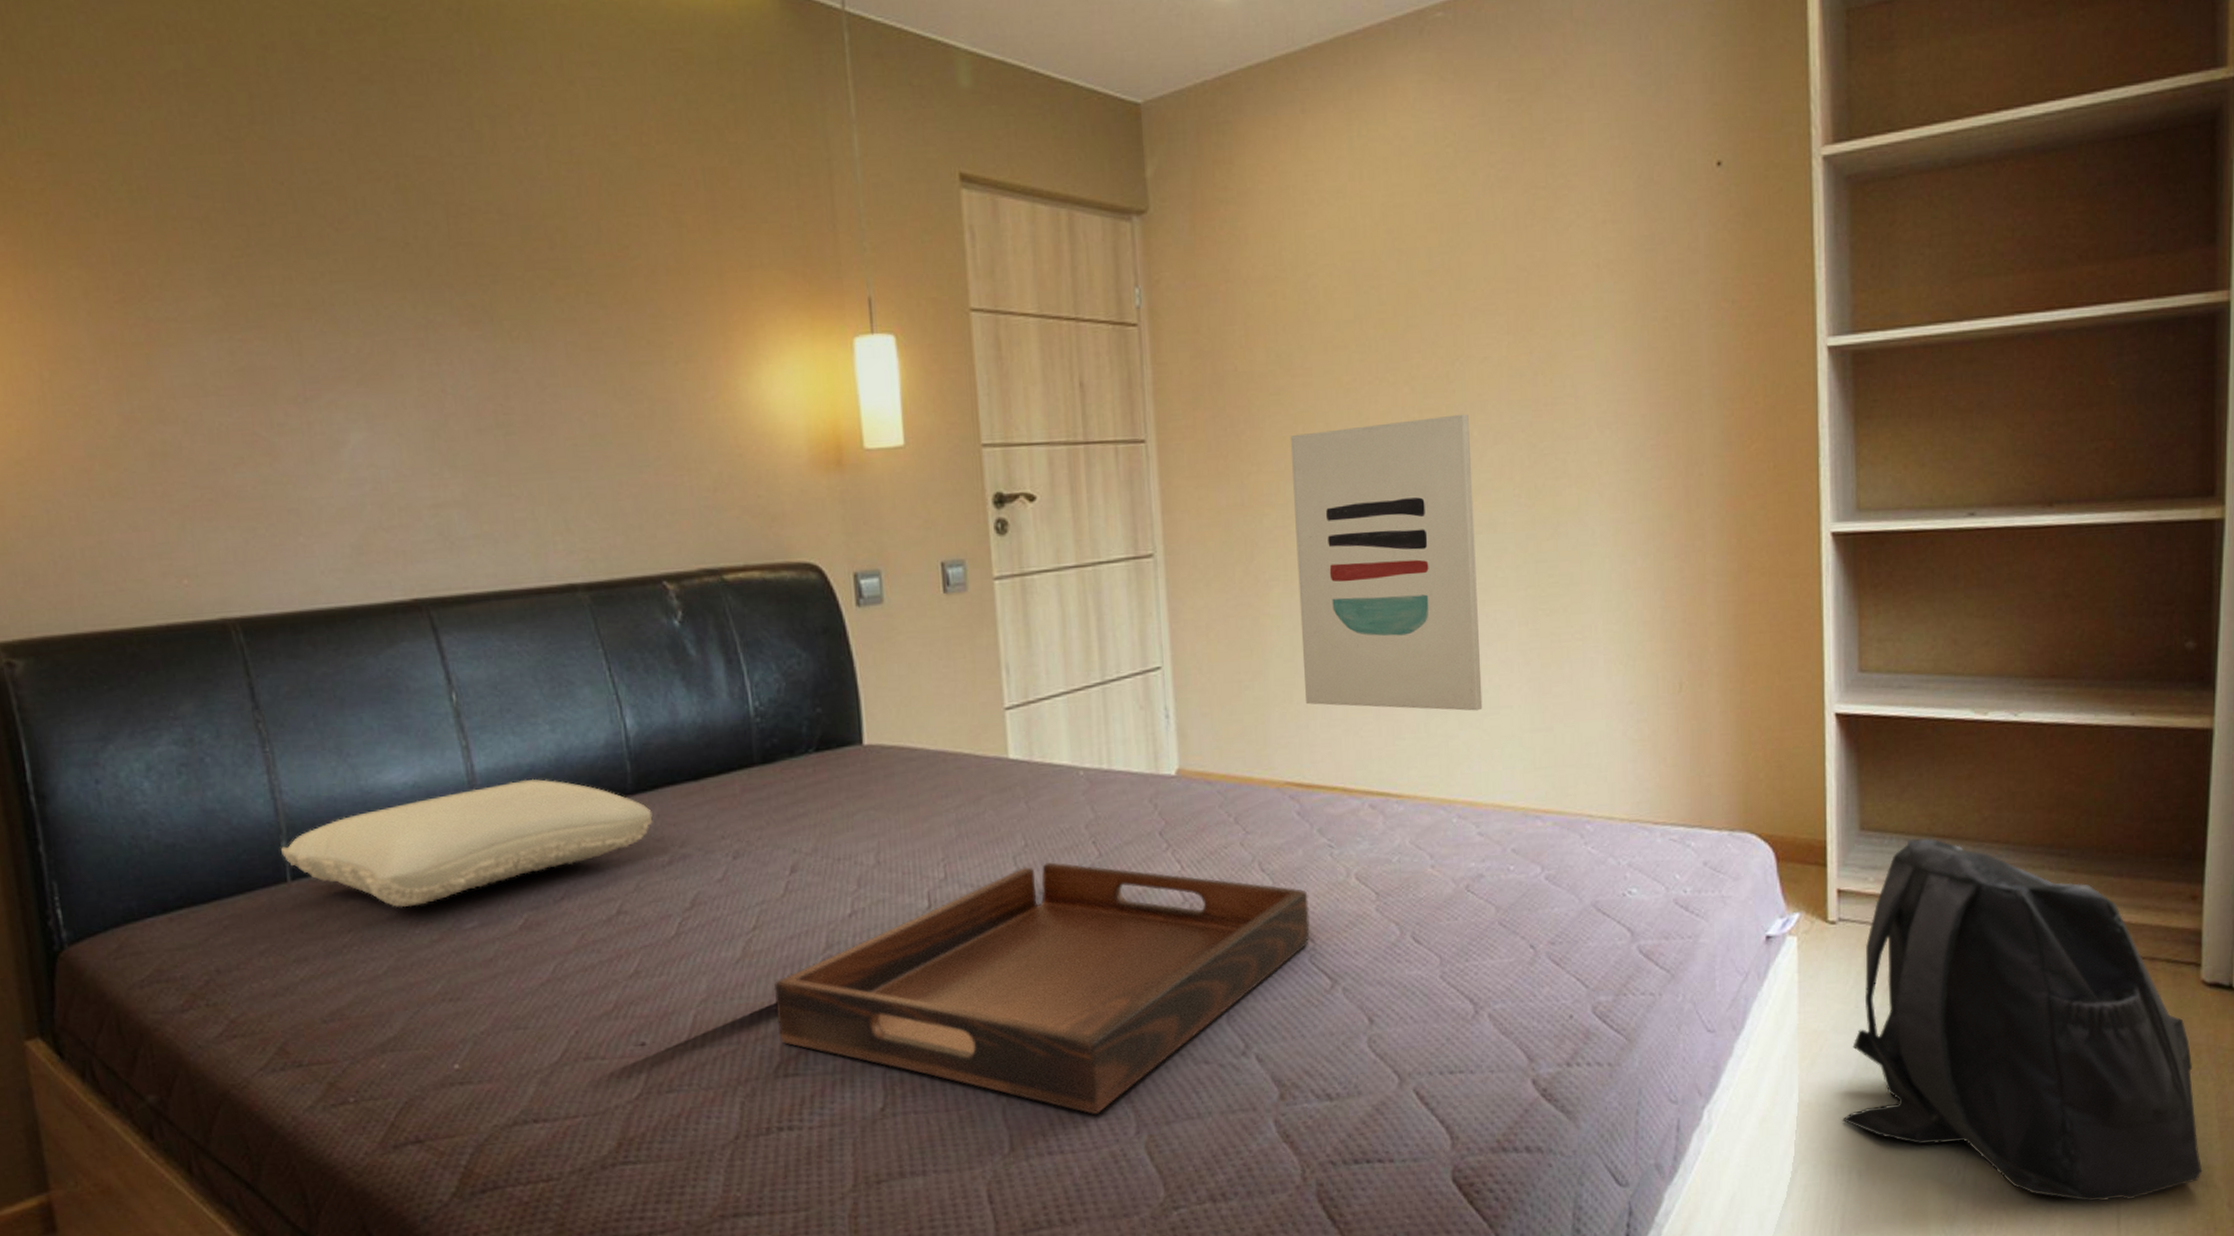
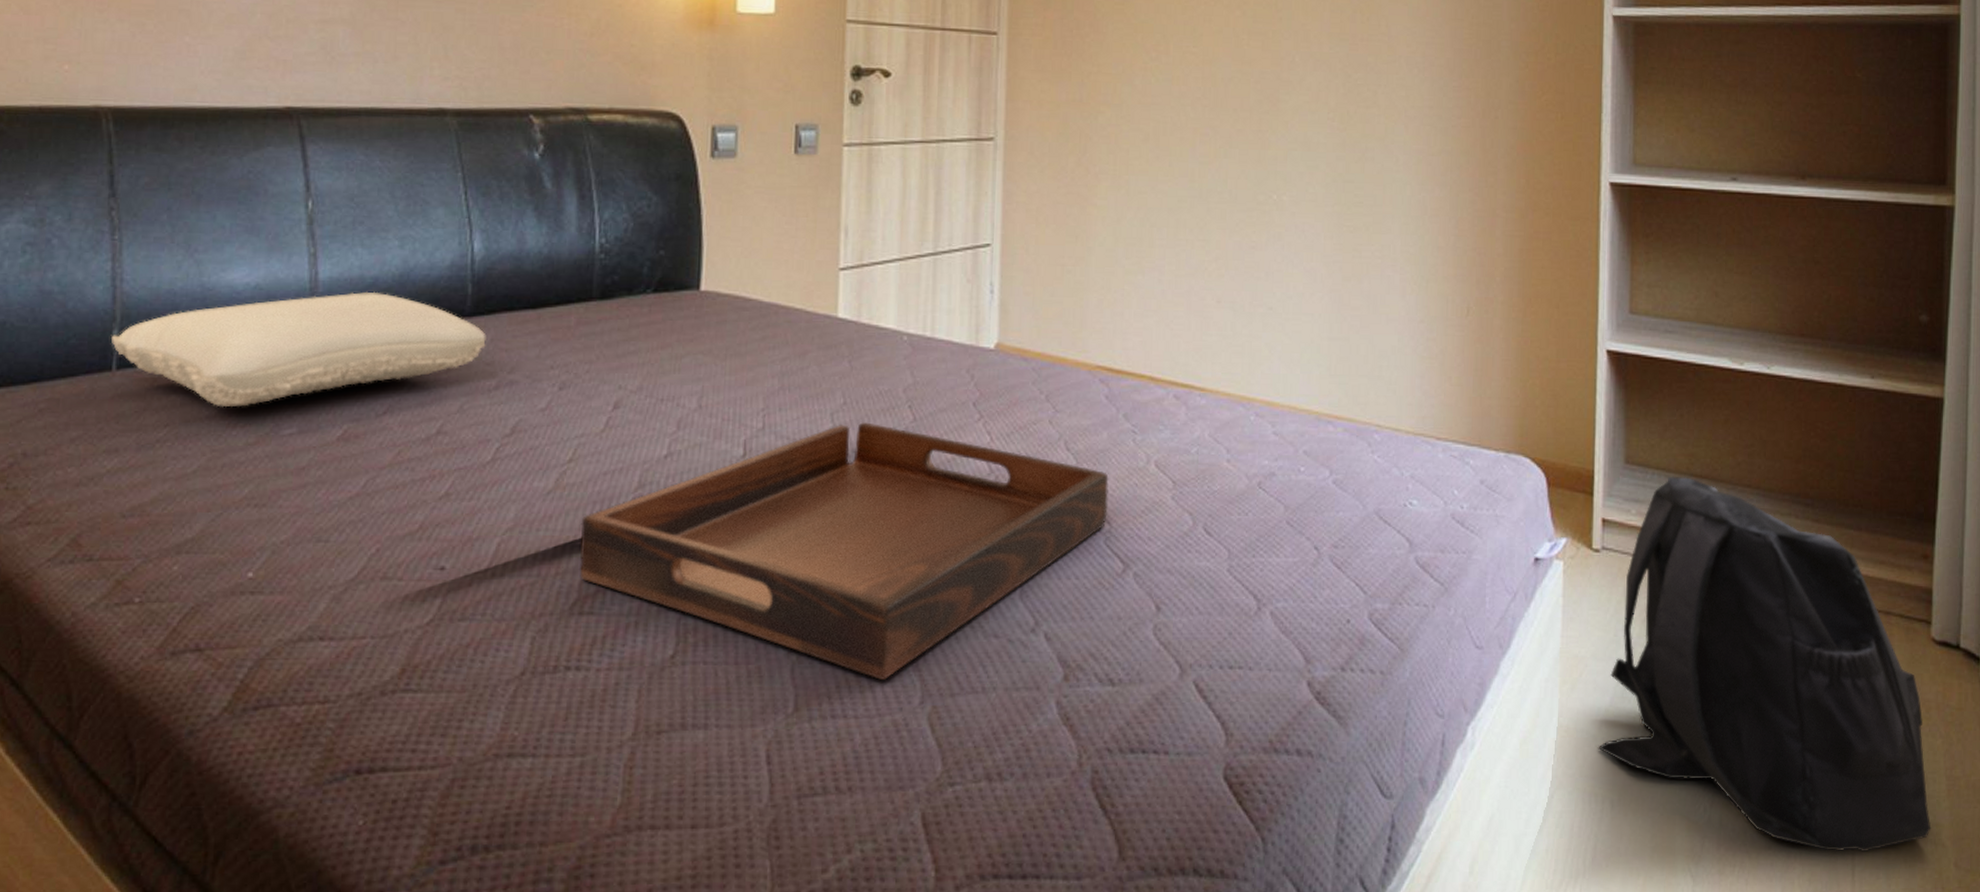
wall art: present [1290,414,1483,711] -> none [1123,40,1292,315]

